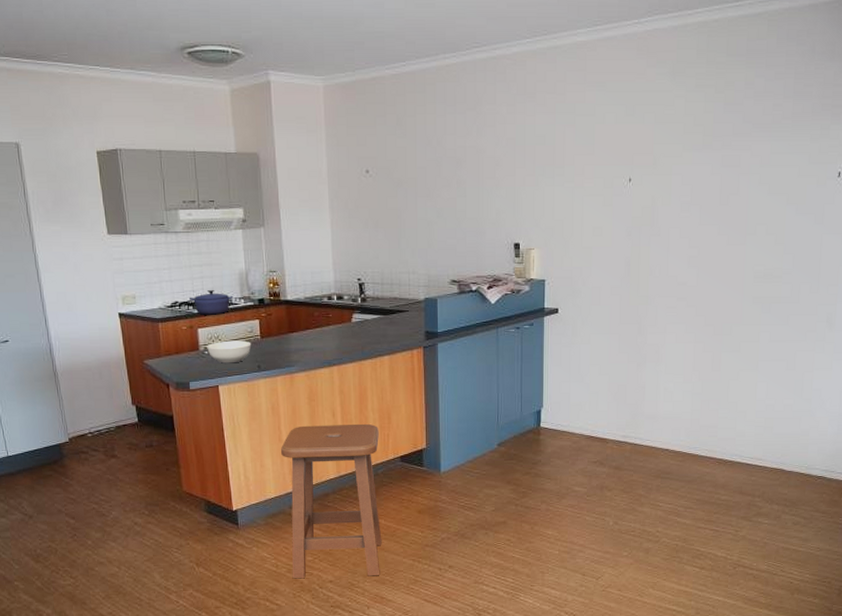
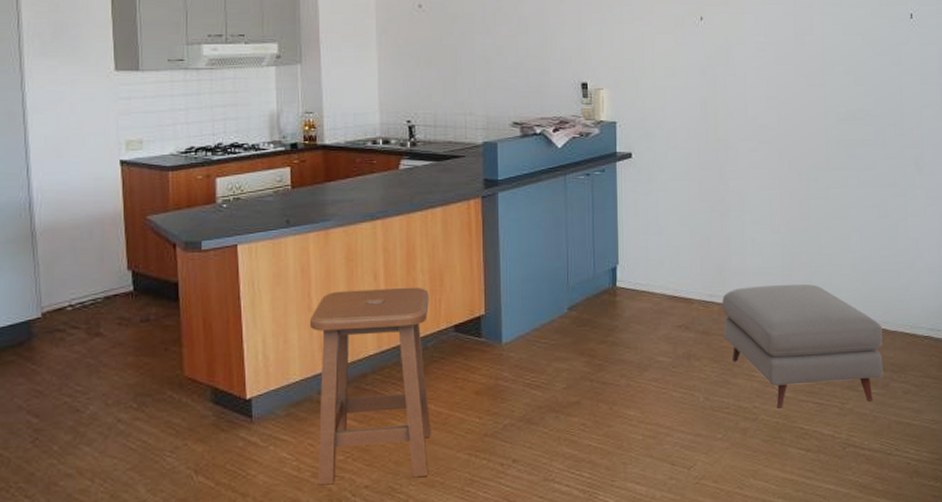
cooking pot: present [188,289,234,316] -> none [207,132,261,163]
bowl: present [207,340,252,364] -> none [226,191,280,218]
ottoman: none [634,428,779,533] -> present [722,284,883,408]

